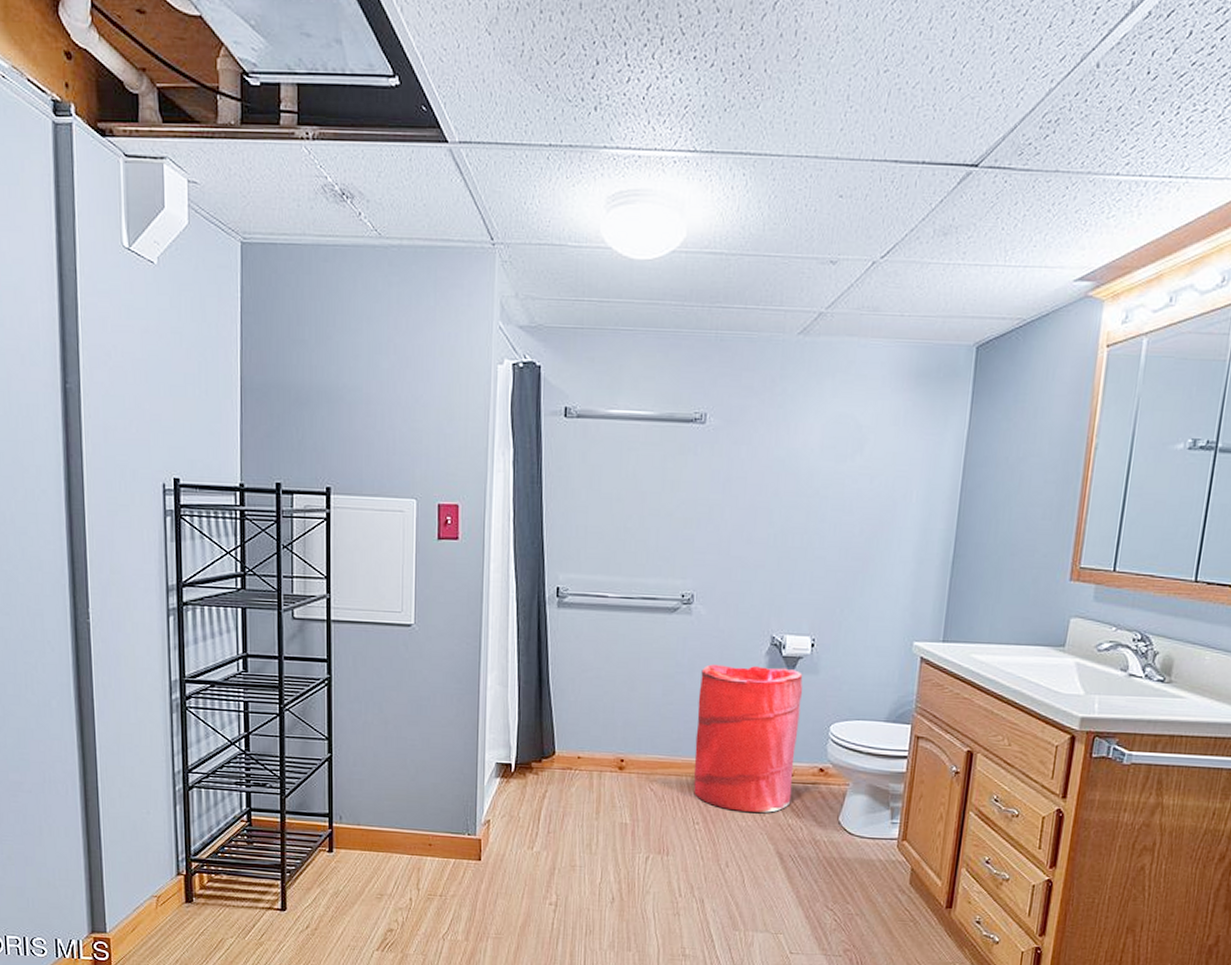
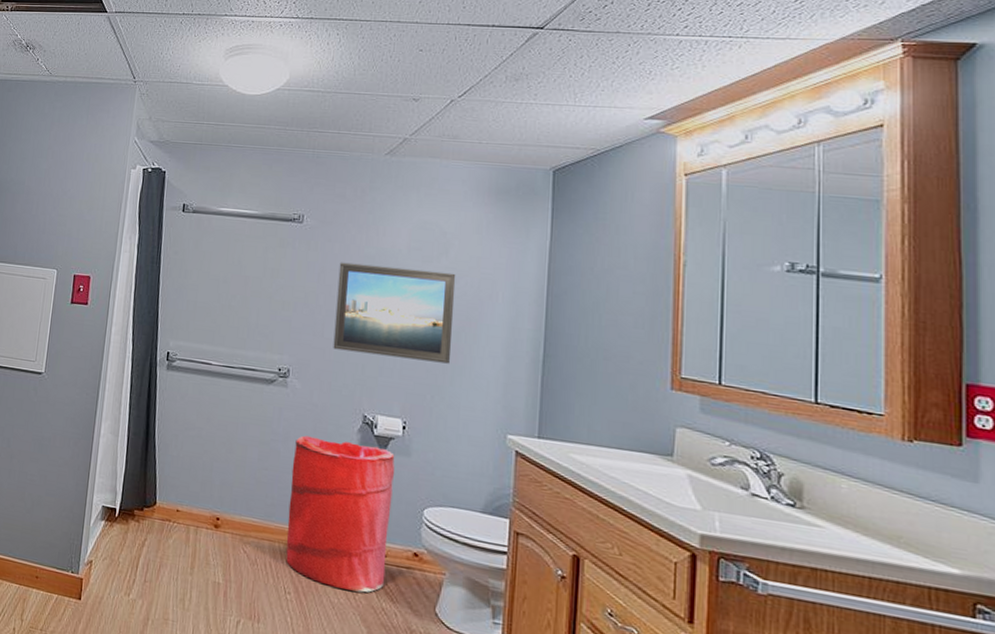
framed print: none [740,468,871,574] -> present [333,262,456,364]

